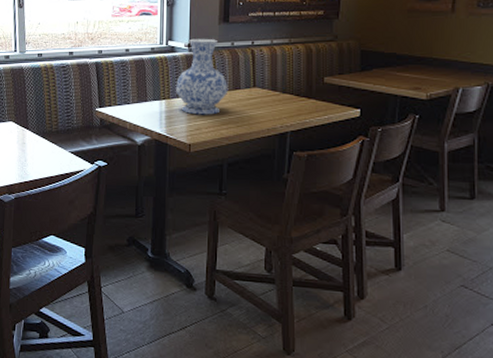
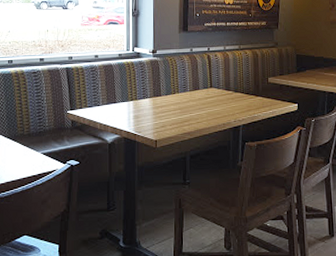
vase: present [176,38,227,115] -> none [142,45,188,114]

